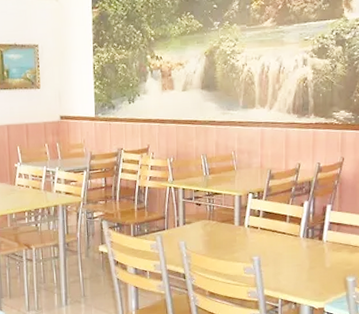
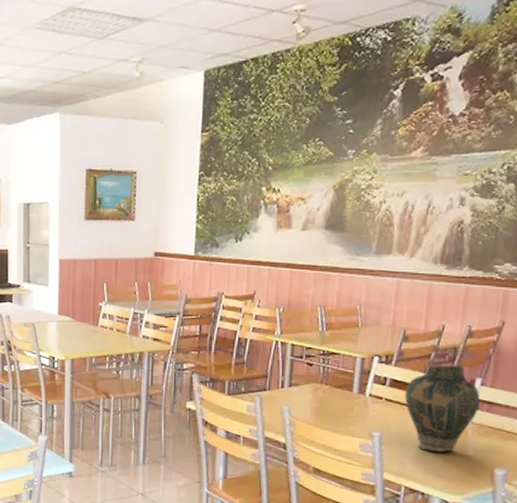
vase: none [275,195,331,268] -> present [405,364,480,452]

